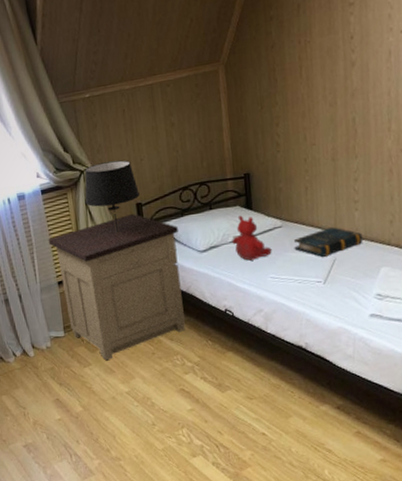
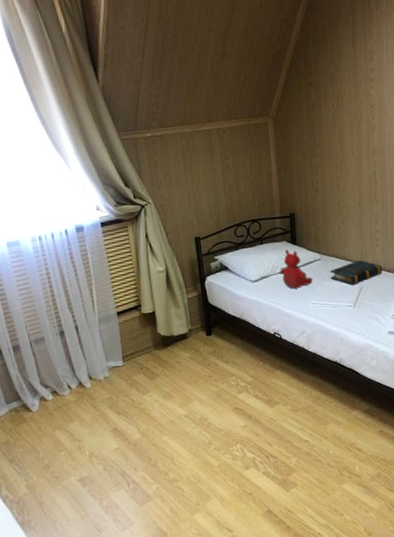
nightstand: present [48,214,186,361] -> none [107,247,240,387]
table lamp: present [84,160,140,233] -> none [145,197,198,264]

